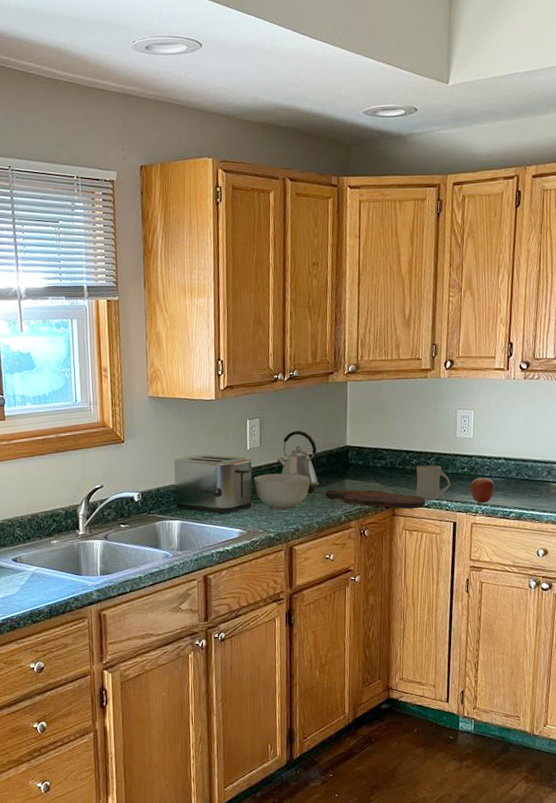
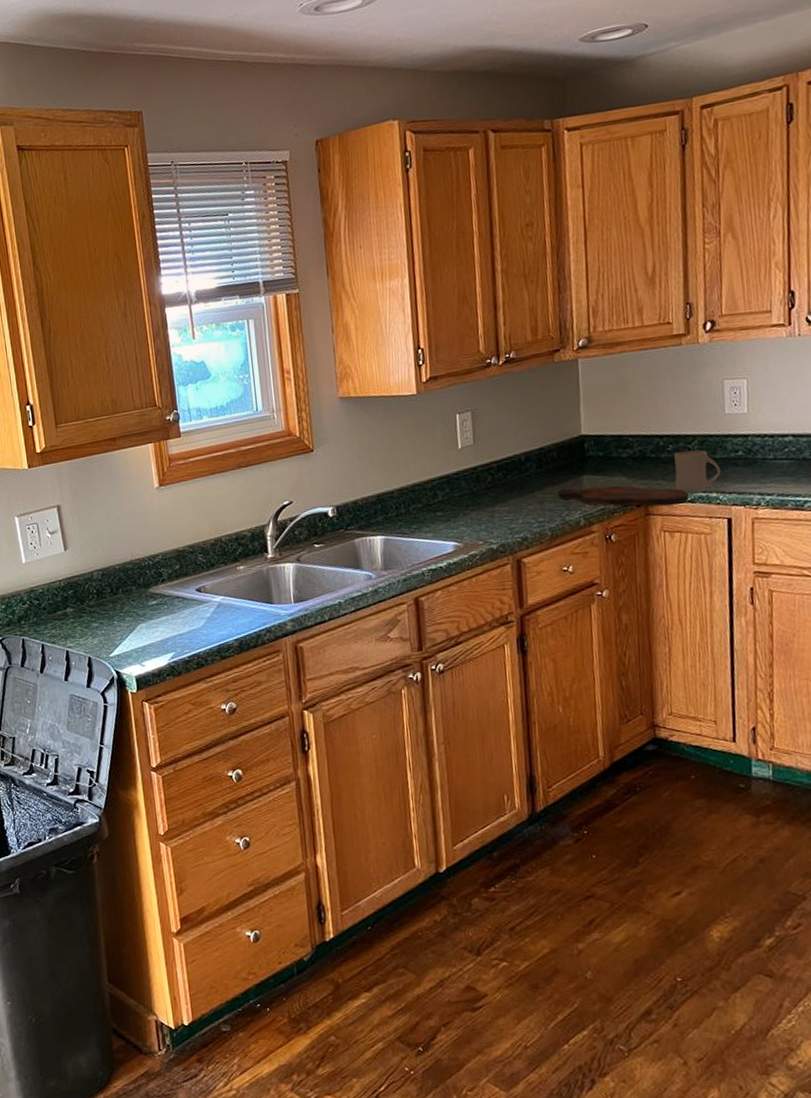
toaster: present [174,454,253,514] -> none [372,457,468,526]
bowl: present [254,473,311,509] -> none [468,472,539,516]
kettle: present [277,431,319,494] -> none [496,422,550,496]
fruit: present [470,476,495,503] -> none [747,458,782,493]

